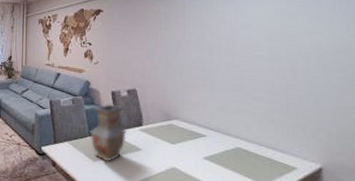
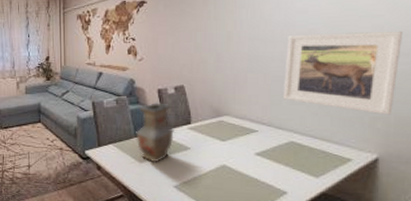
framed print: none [229,46,339,127] -> present [282,31,402,115]

